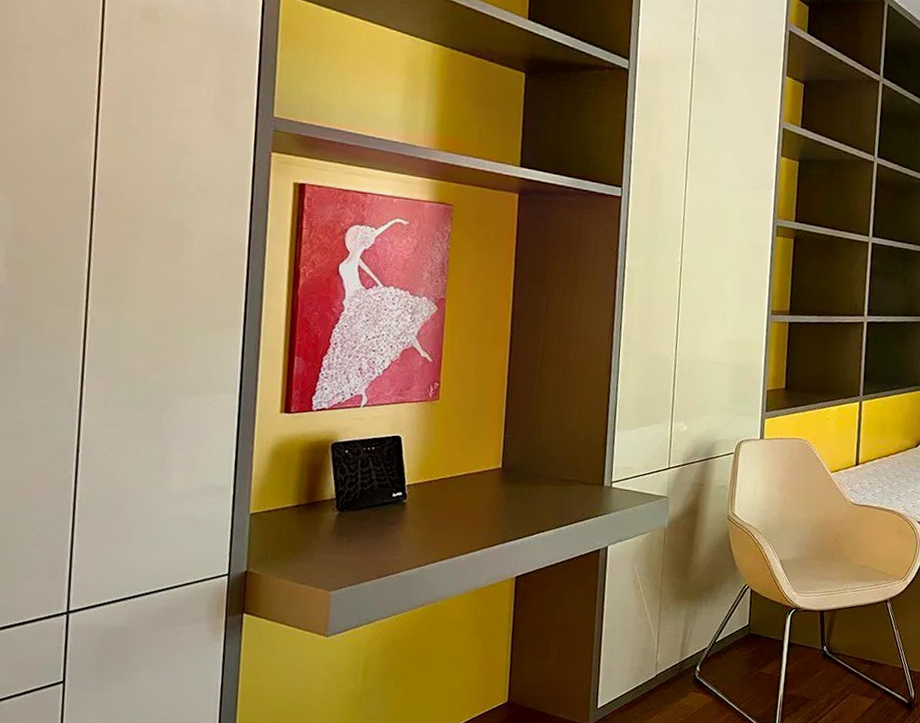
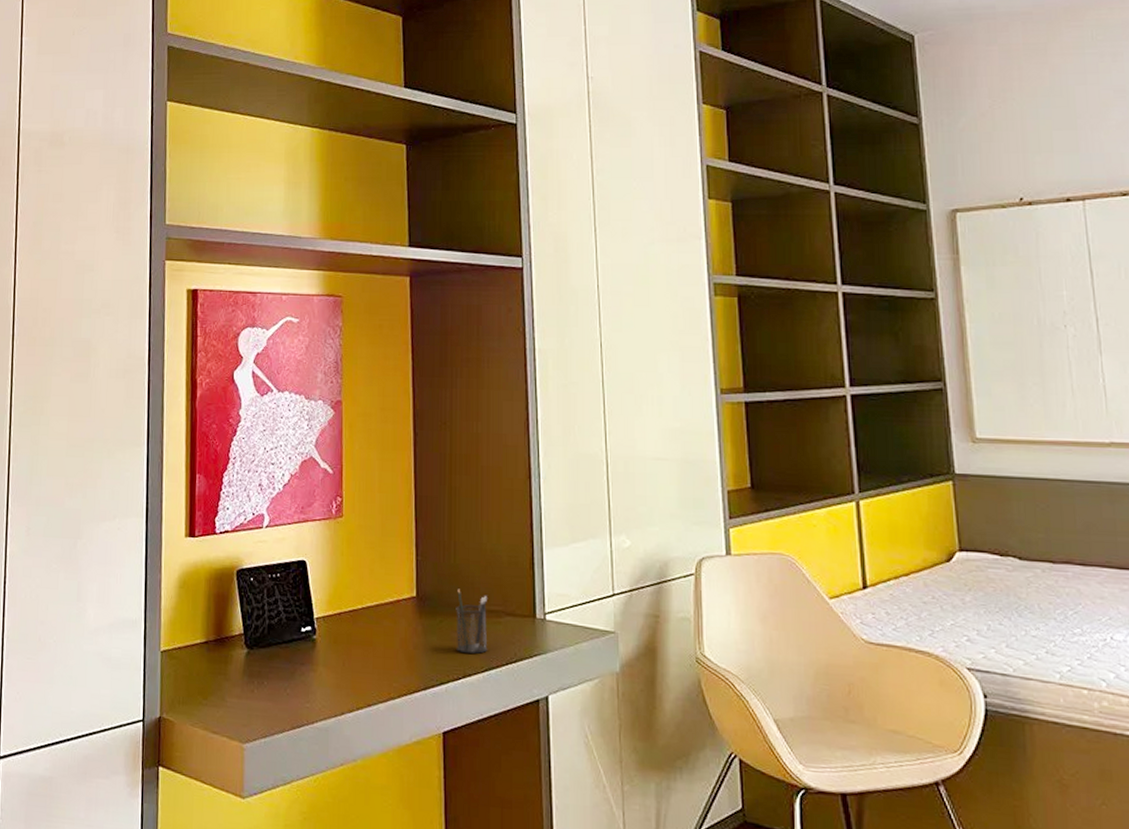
pencil holder: none [534,462,564,514] -> present [456,589,488,654]

